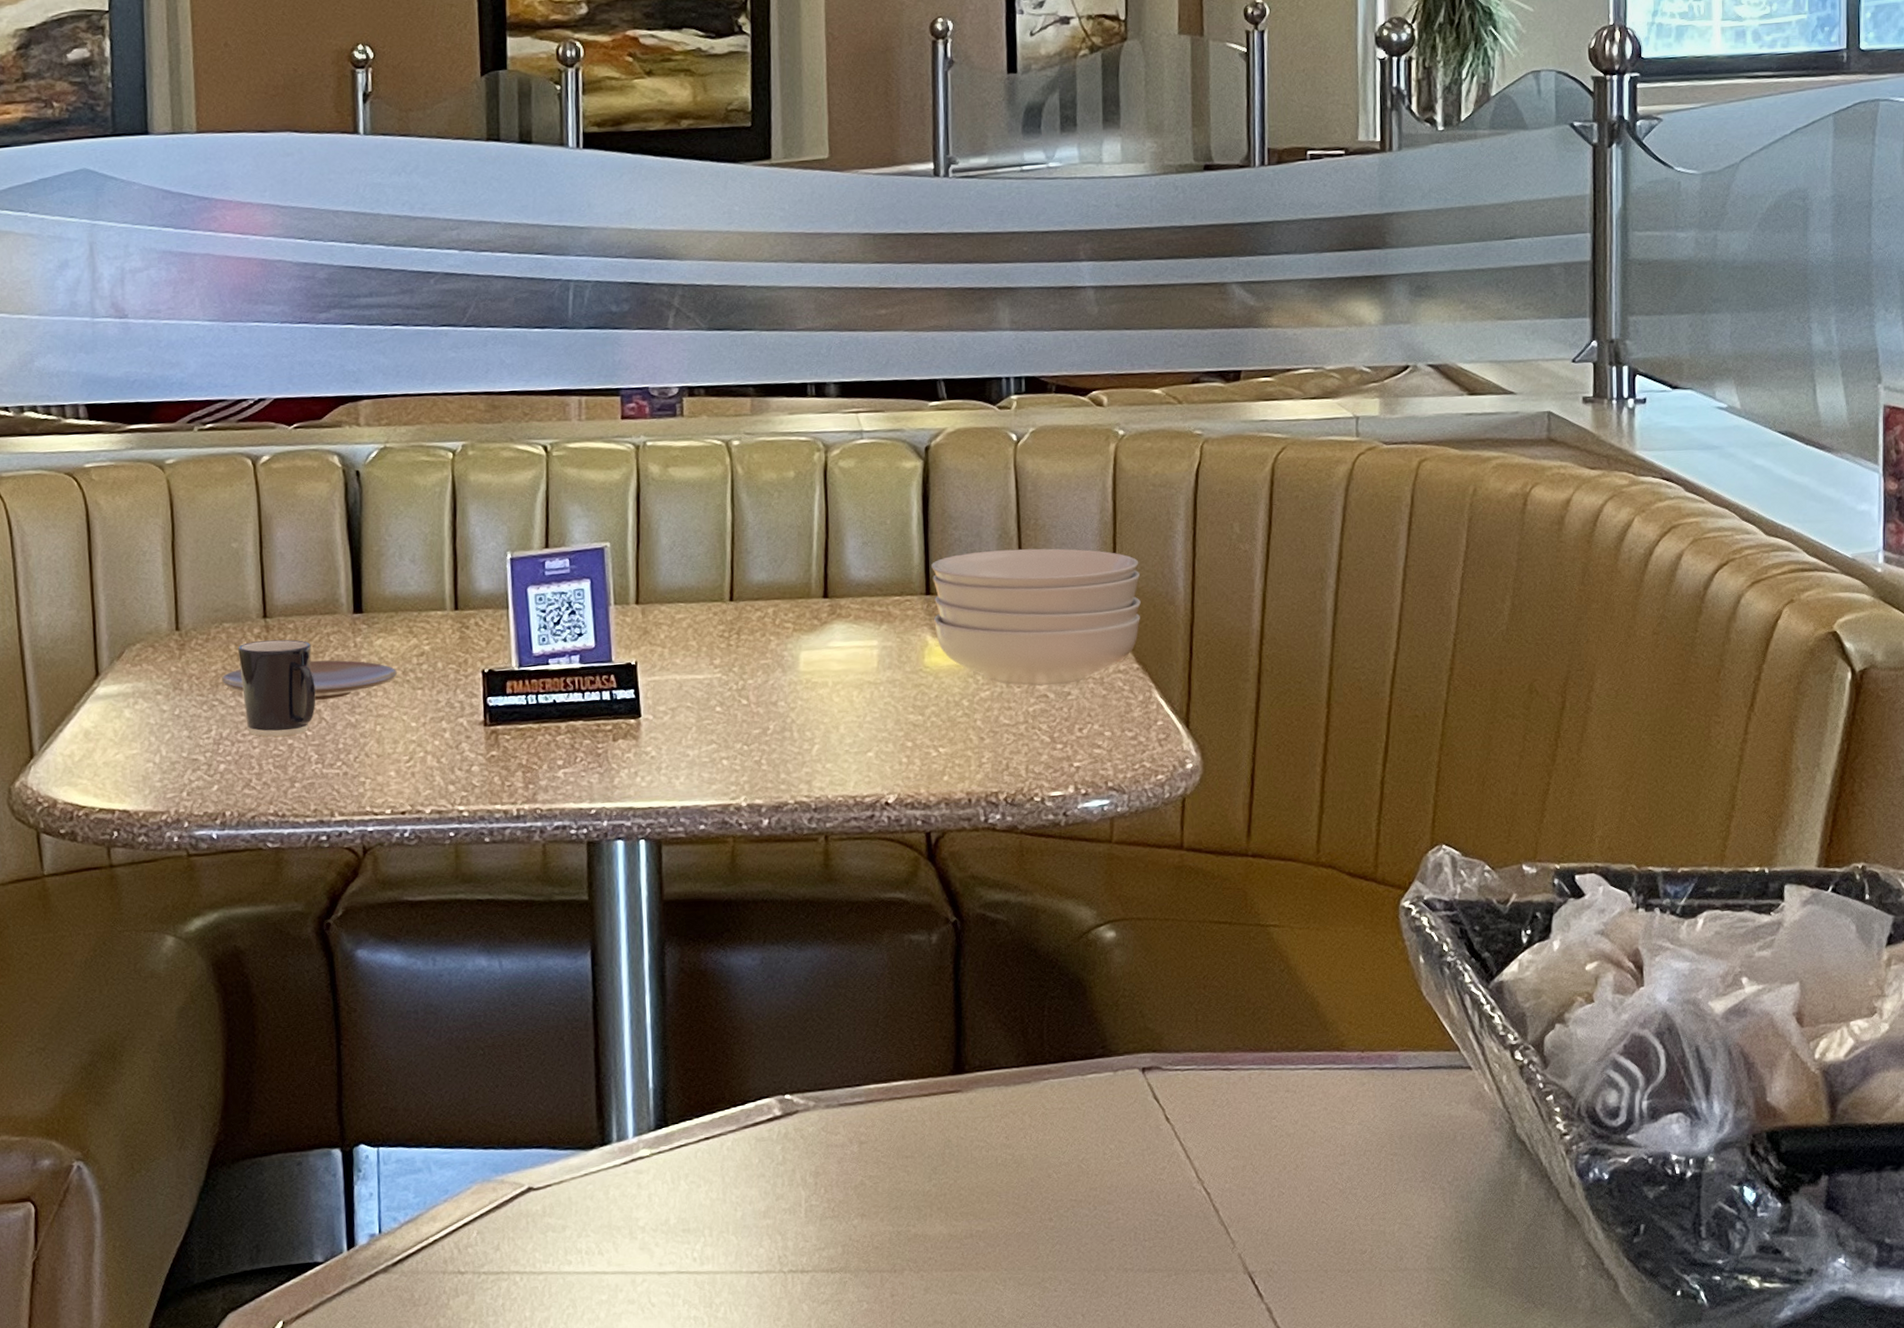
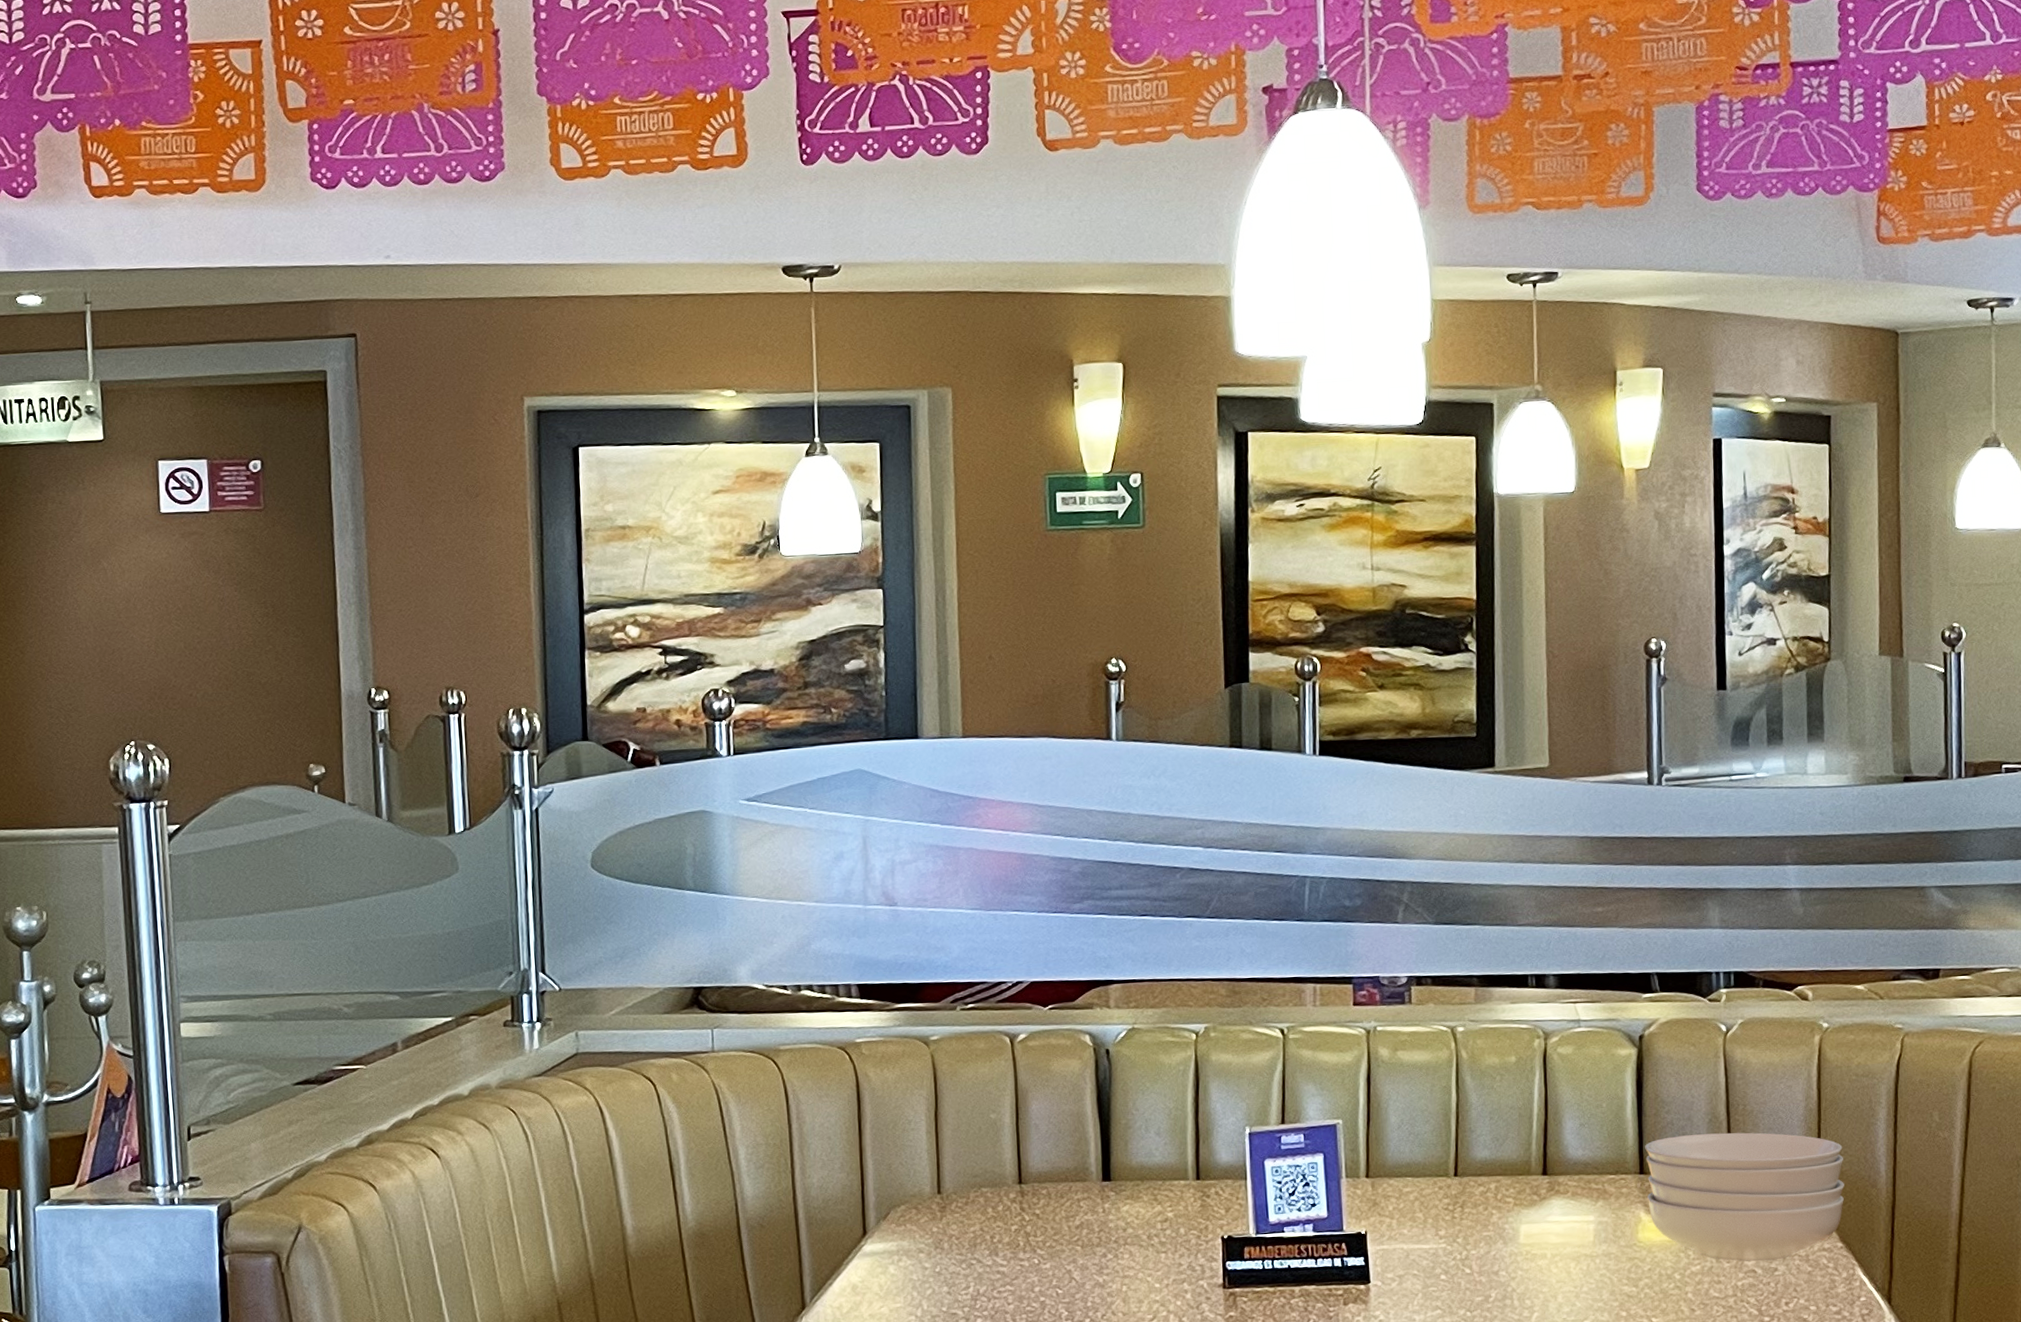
plate: present [222,660,397,700] -> none [980,1224,1142,1261]
mug: present [238,639,316,737] -> none [995,1204,1067,1295]

